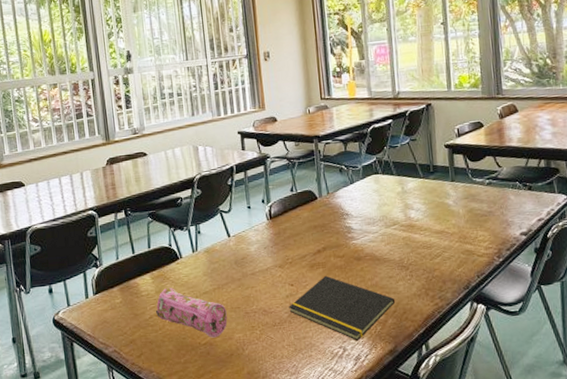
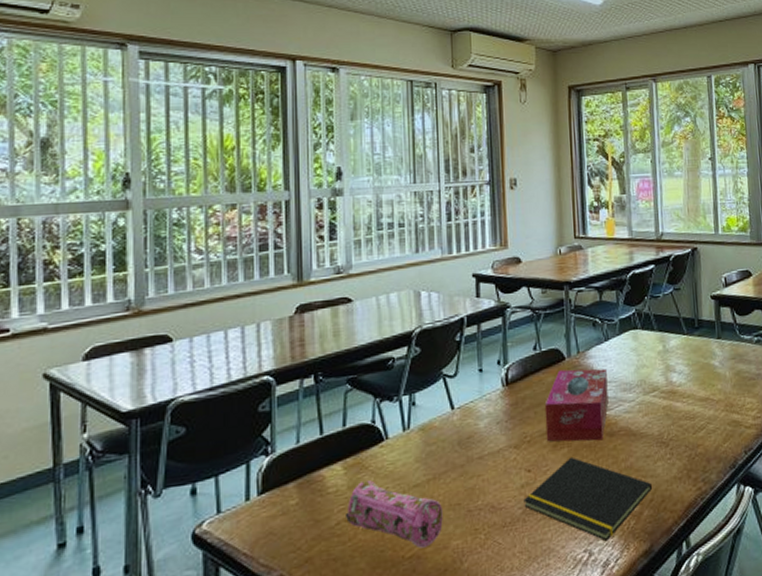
tissue box: none [302,206,356,264] -> present [544,368,609,442]

